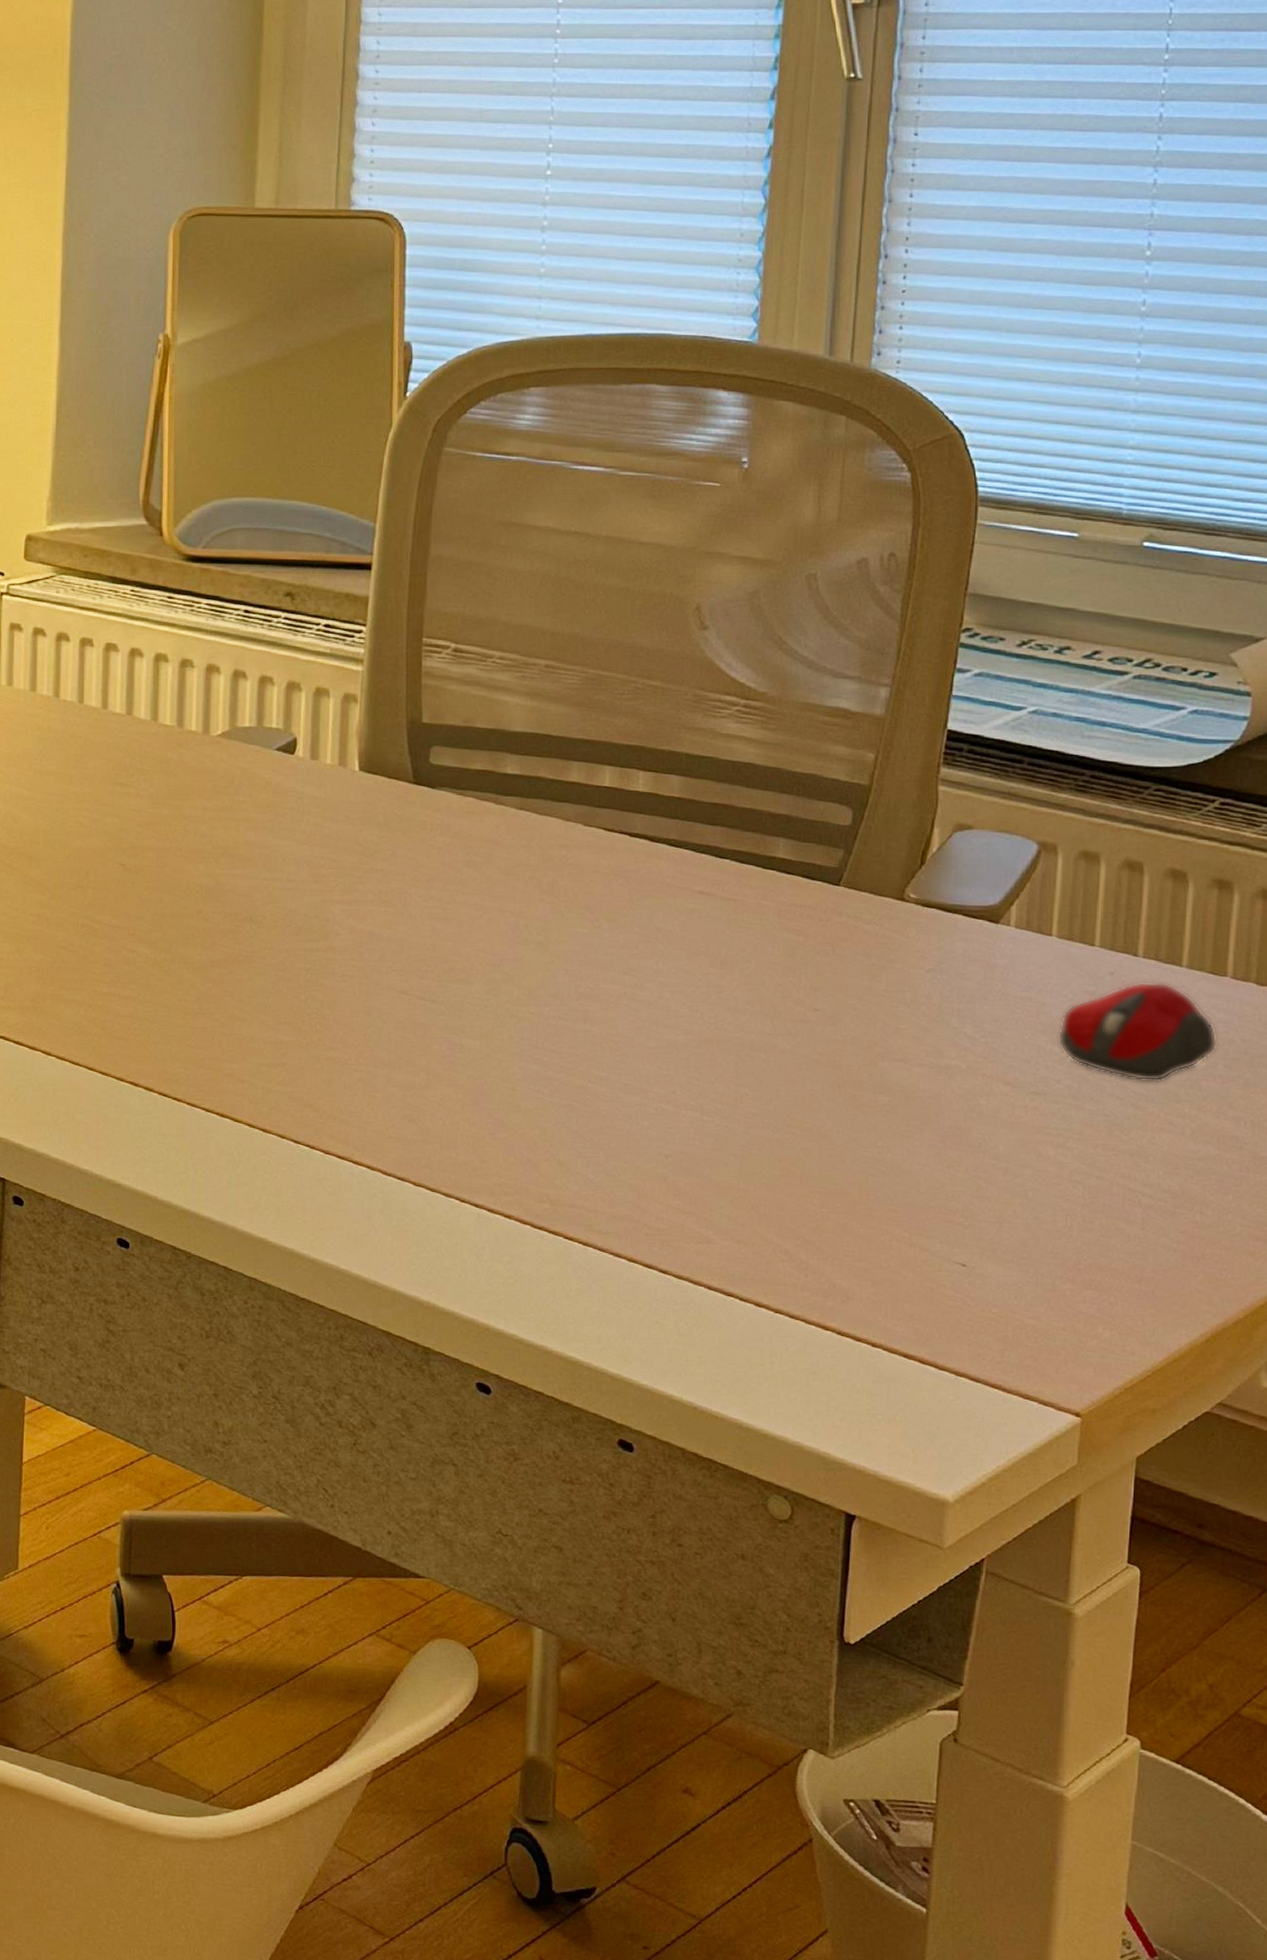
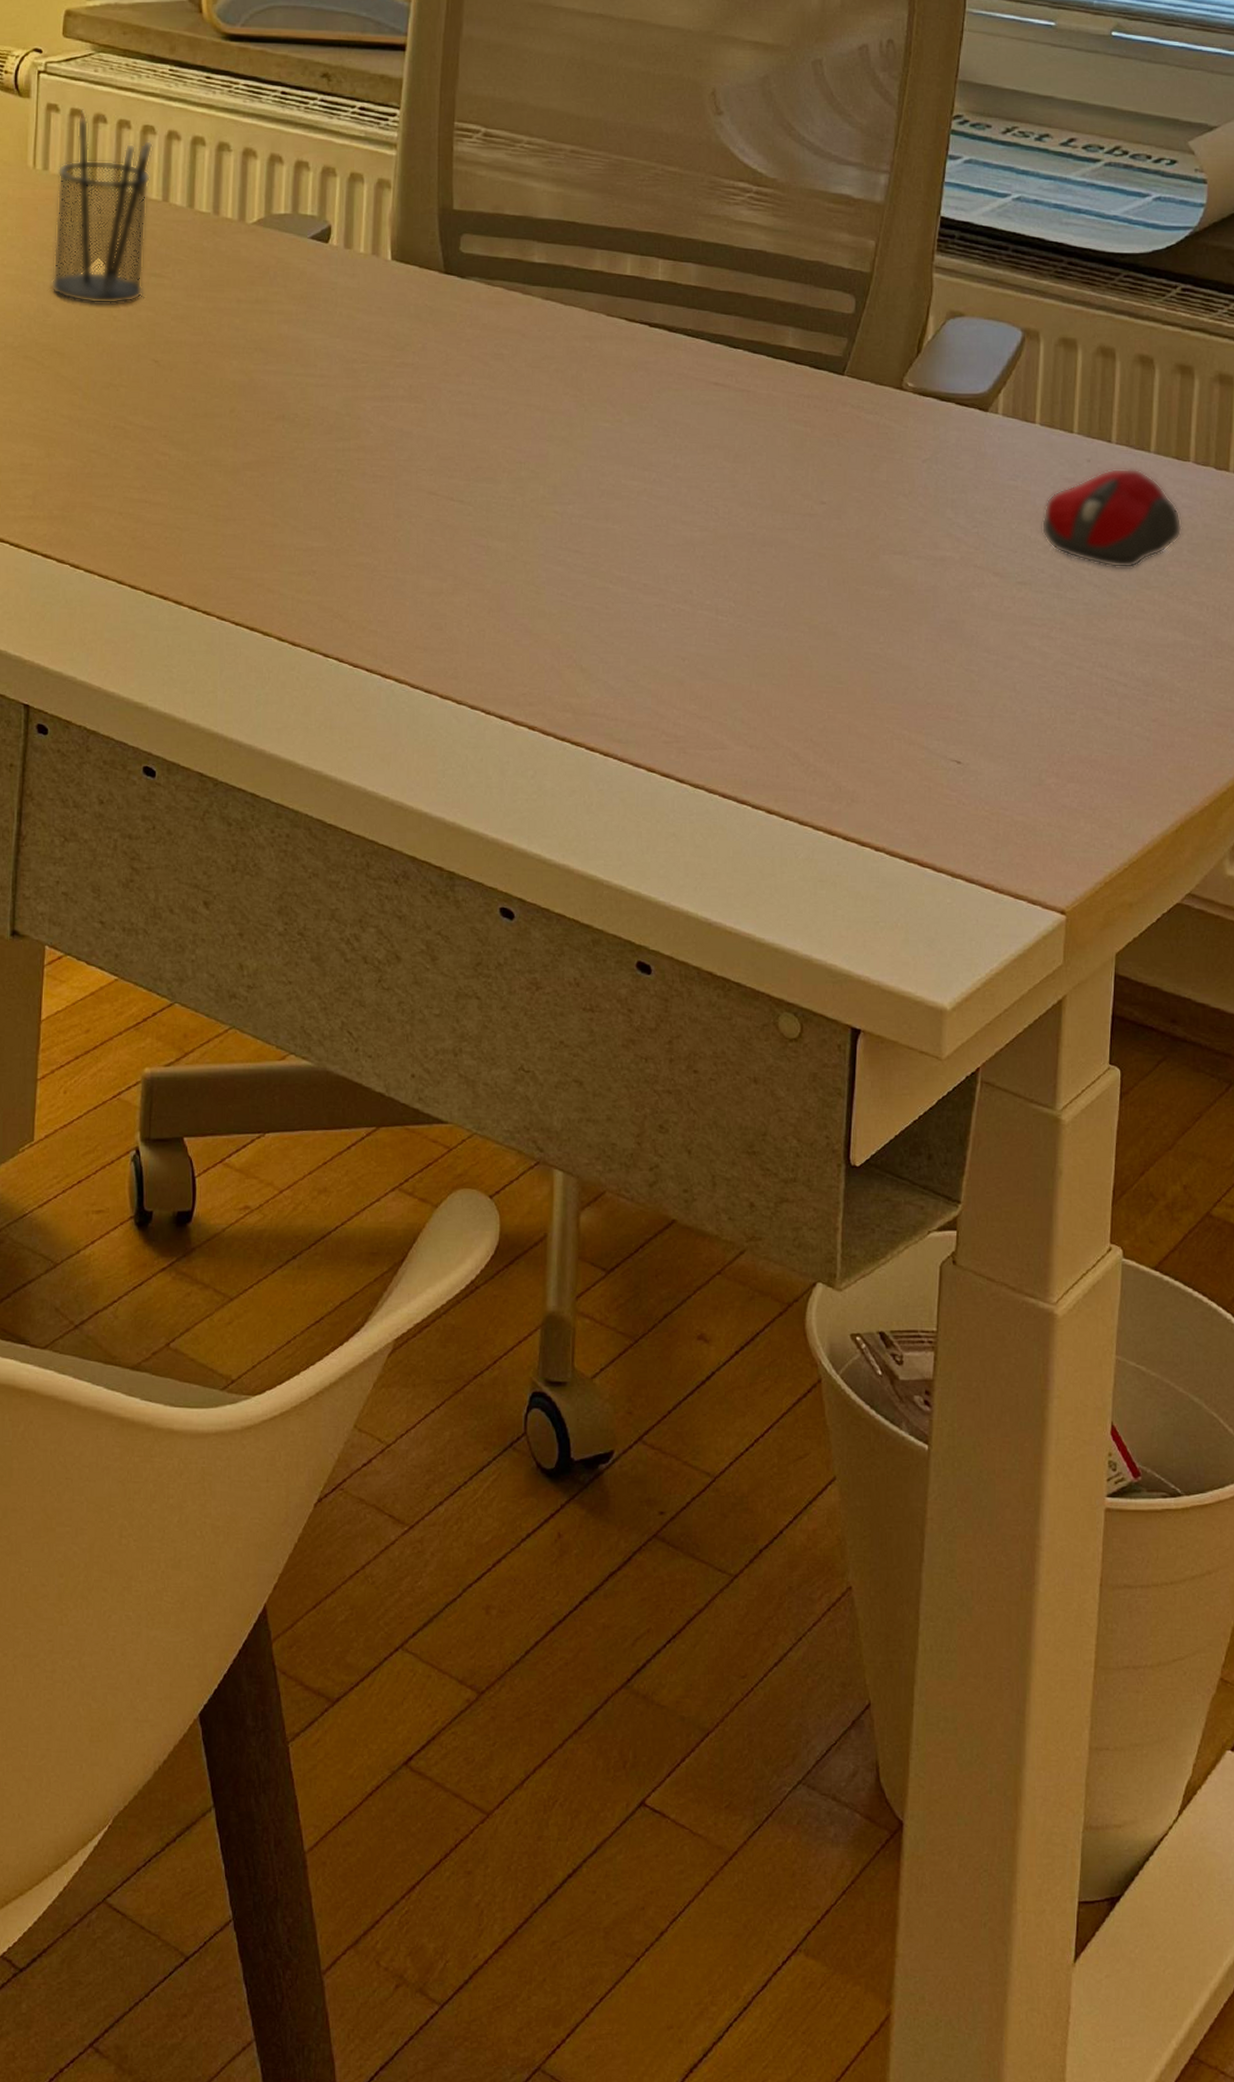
pencil holder: none [17,628,116,812] -> present [50,109,153,305]

